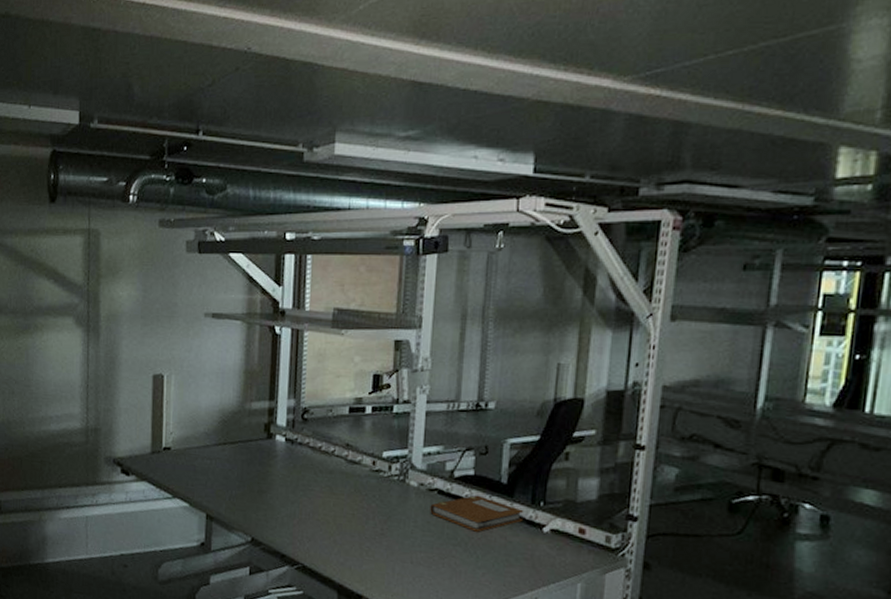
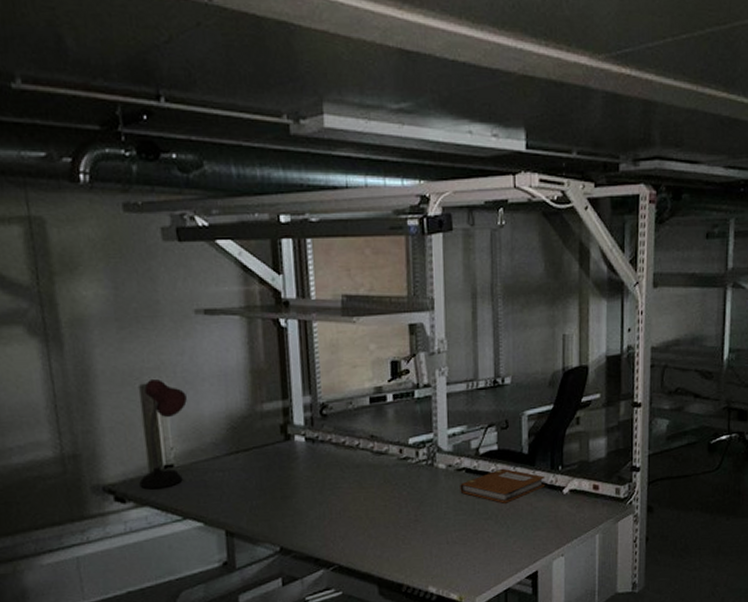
desk lamp: none [142,371,189,467] -> present [139,379,187,488]

